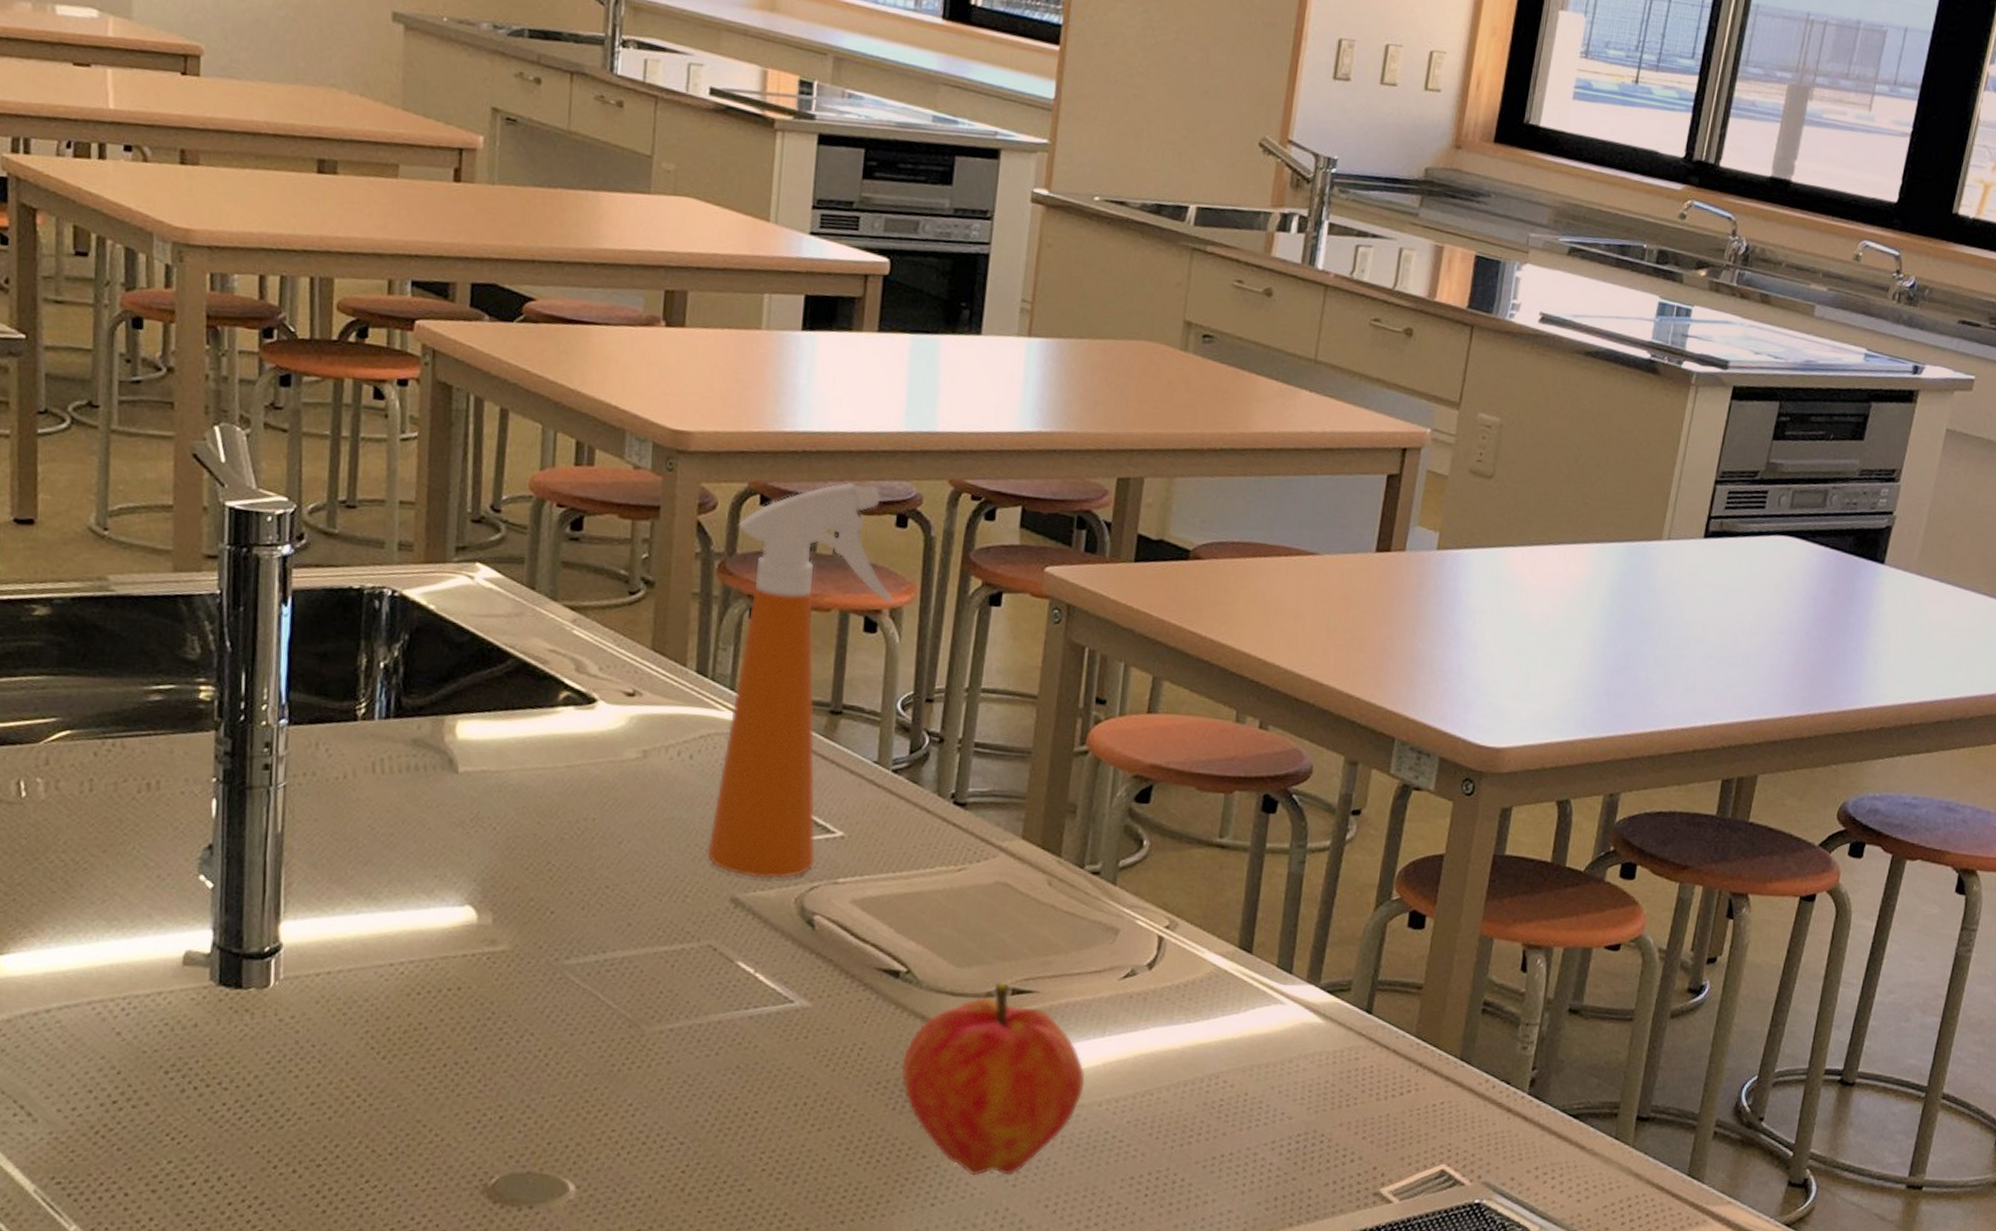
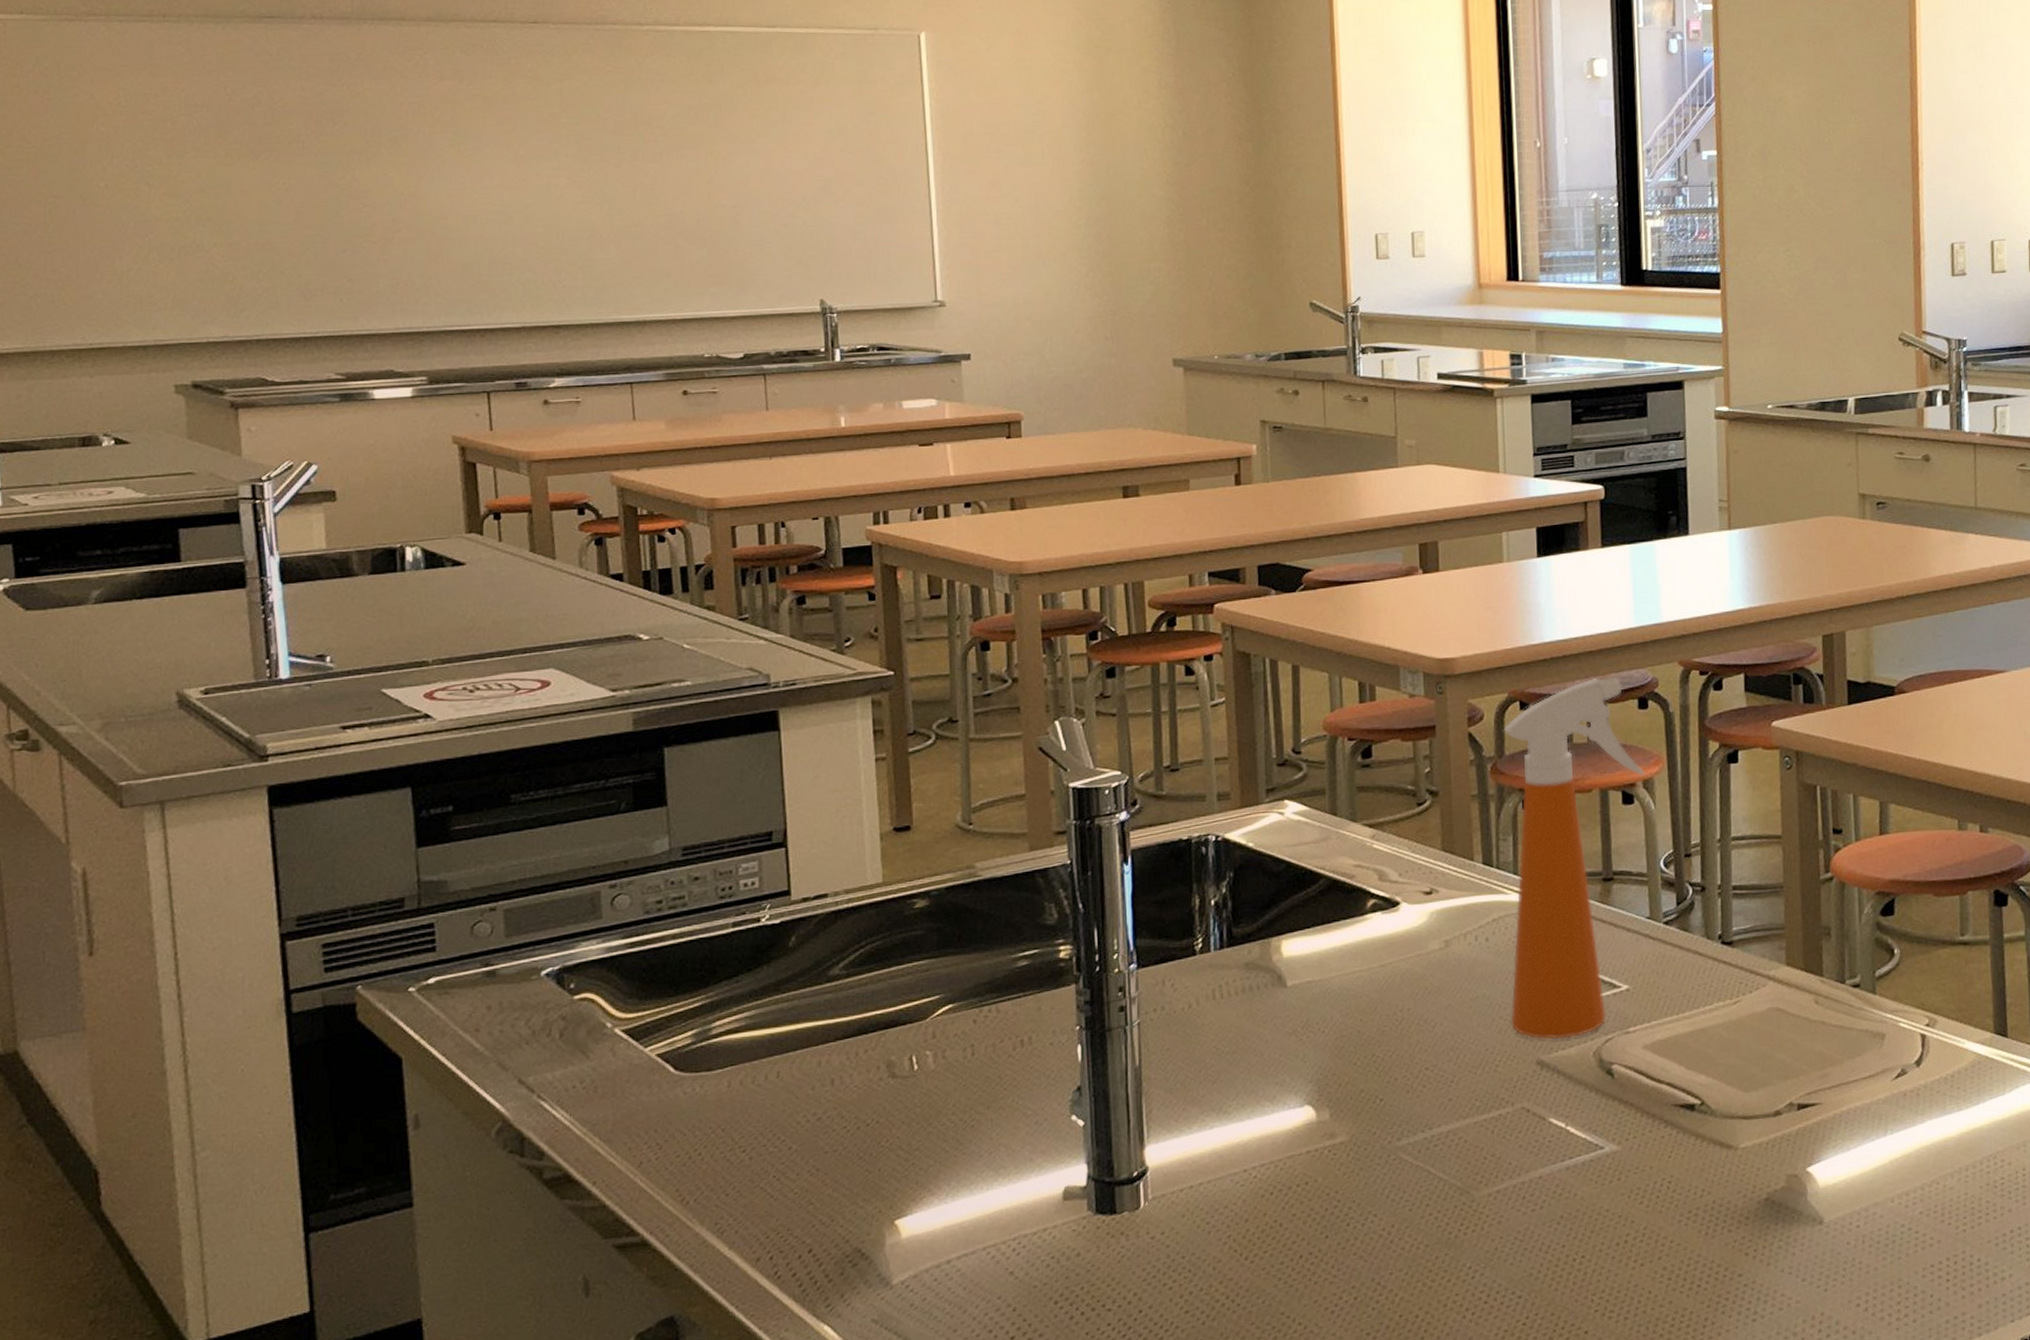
fruit: present [901,982,1085,1176] -> none [1708,1099,1876,1287]

